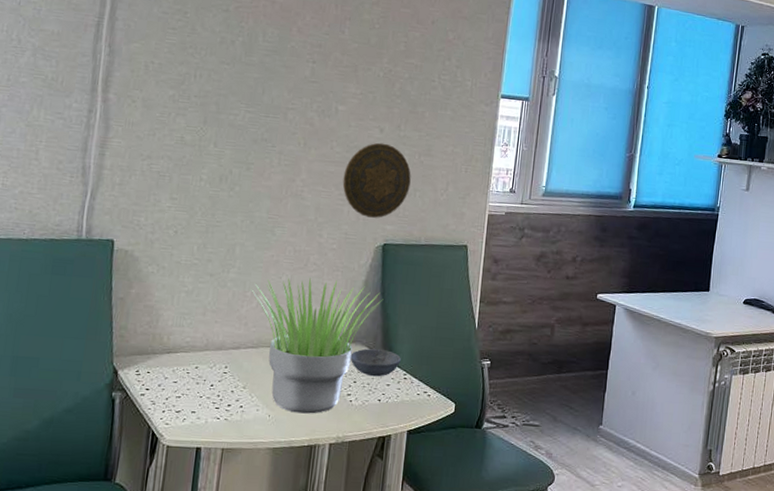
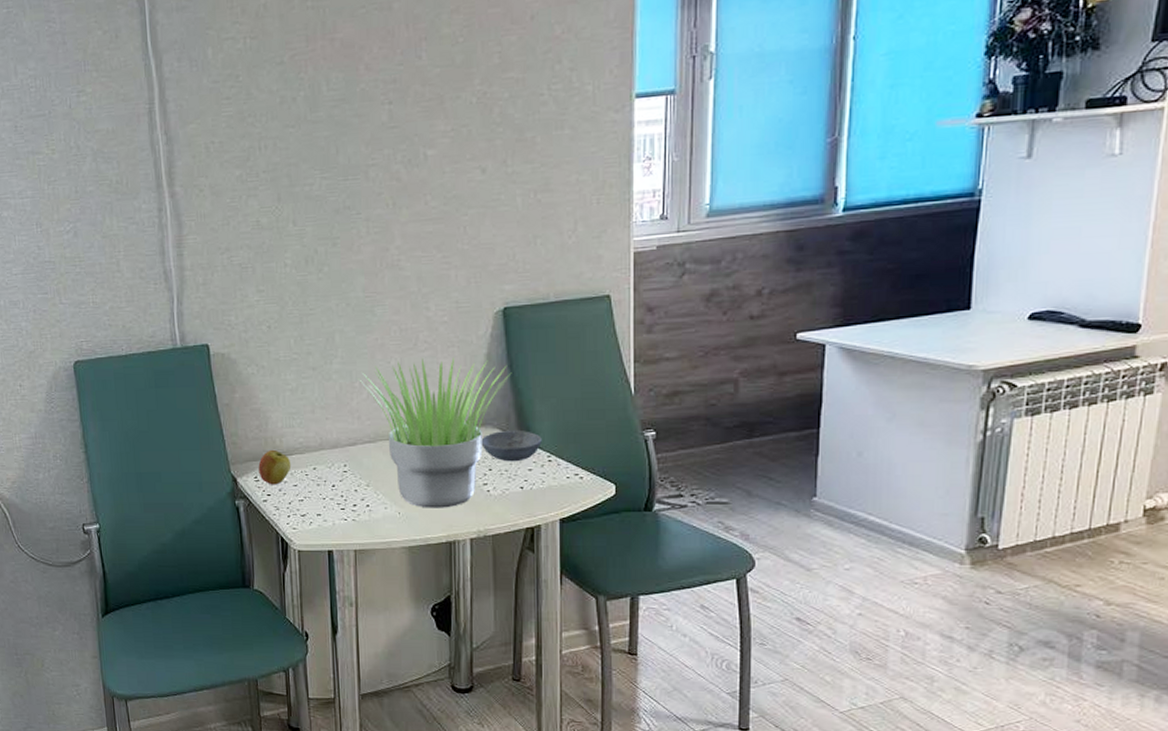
apple: none [141,345,175,380] -> present [258,449,292,485]
decorative plate: present [342,142,411,218] -> none [444,185,528,279]

